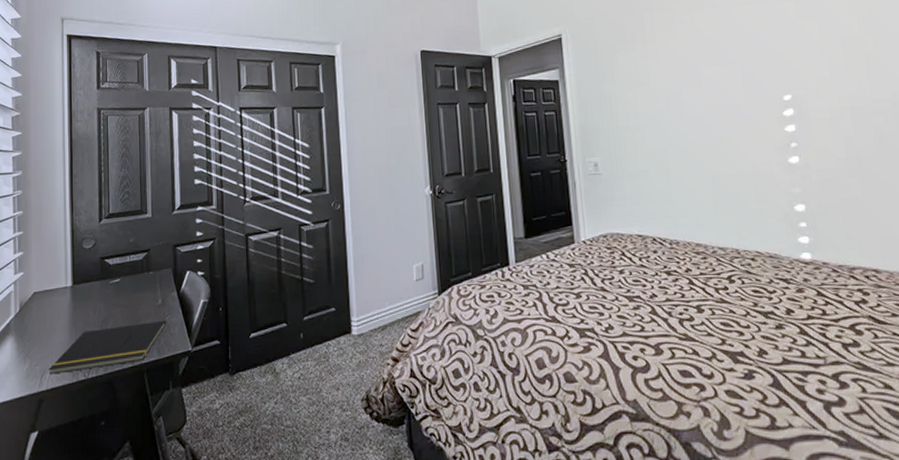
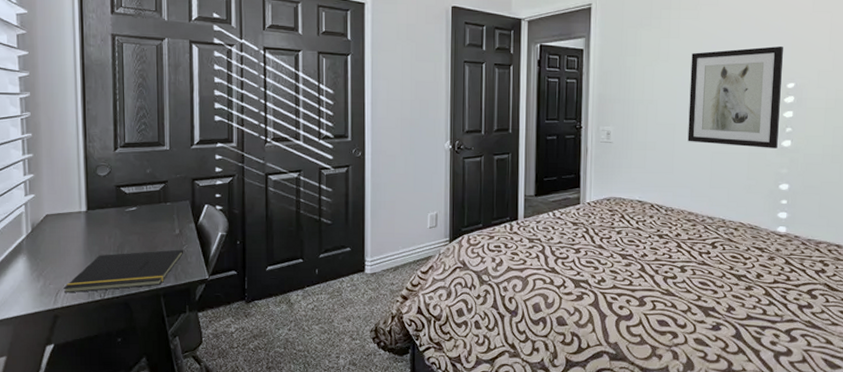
wall art: none [673,57,785,167] -> present [687,45,783,148]

